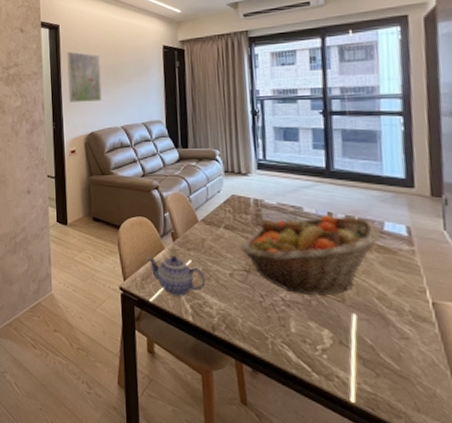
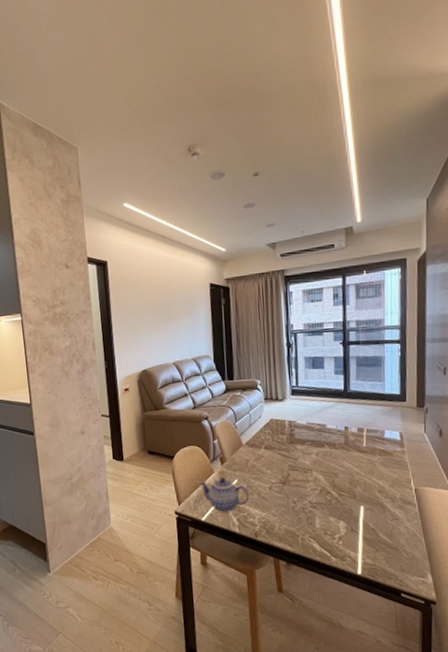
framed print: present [67,52,102,104] -> none [116,289,153,342]
fruit basket: present [240,215,381,296] -> none [277,428,382,496]

